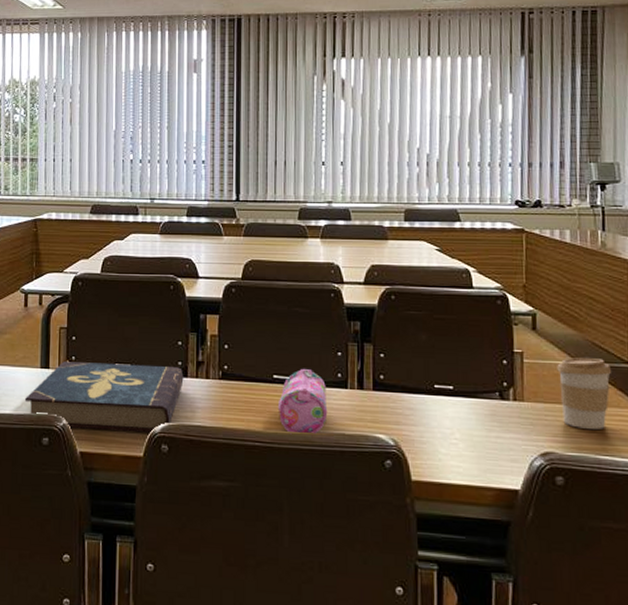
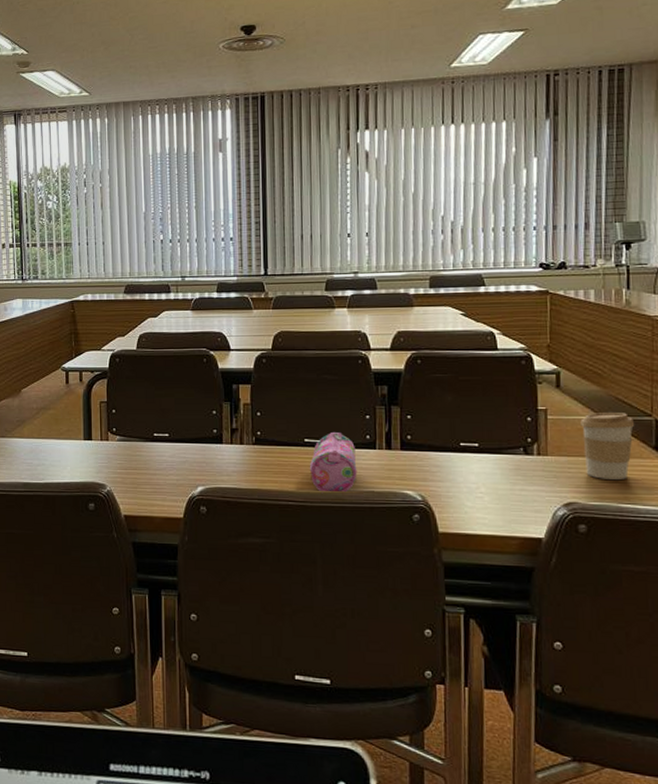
book: present [24,361,184,433] -> none [70,433,219,496]

